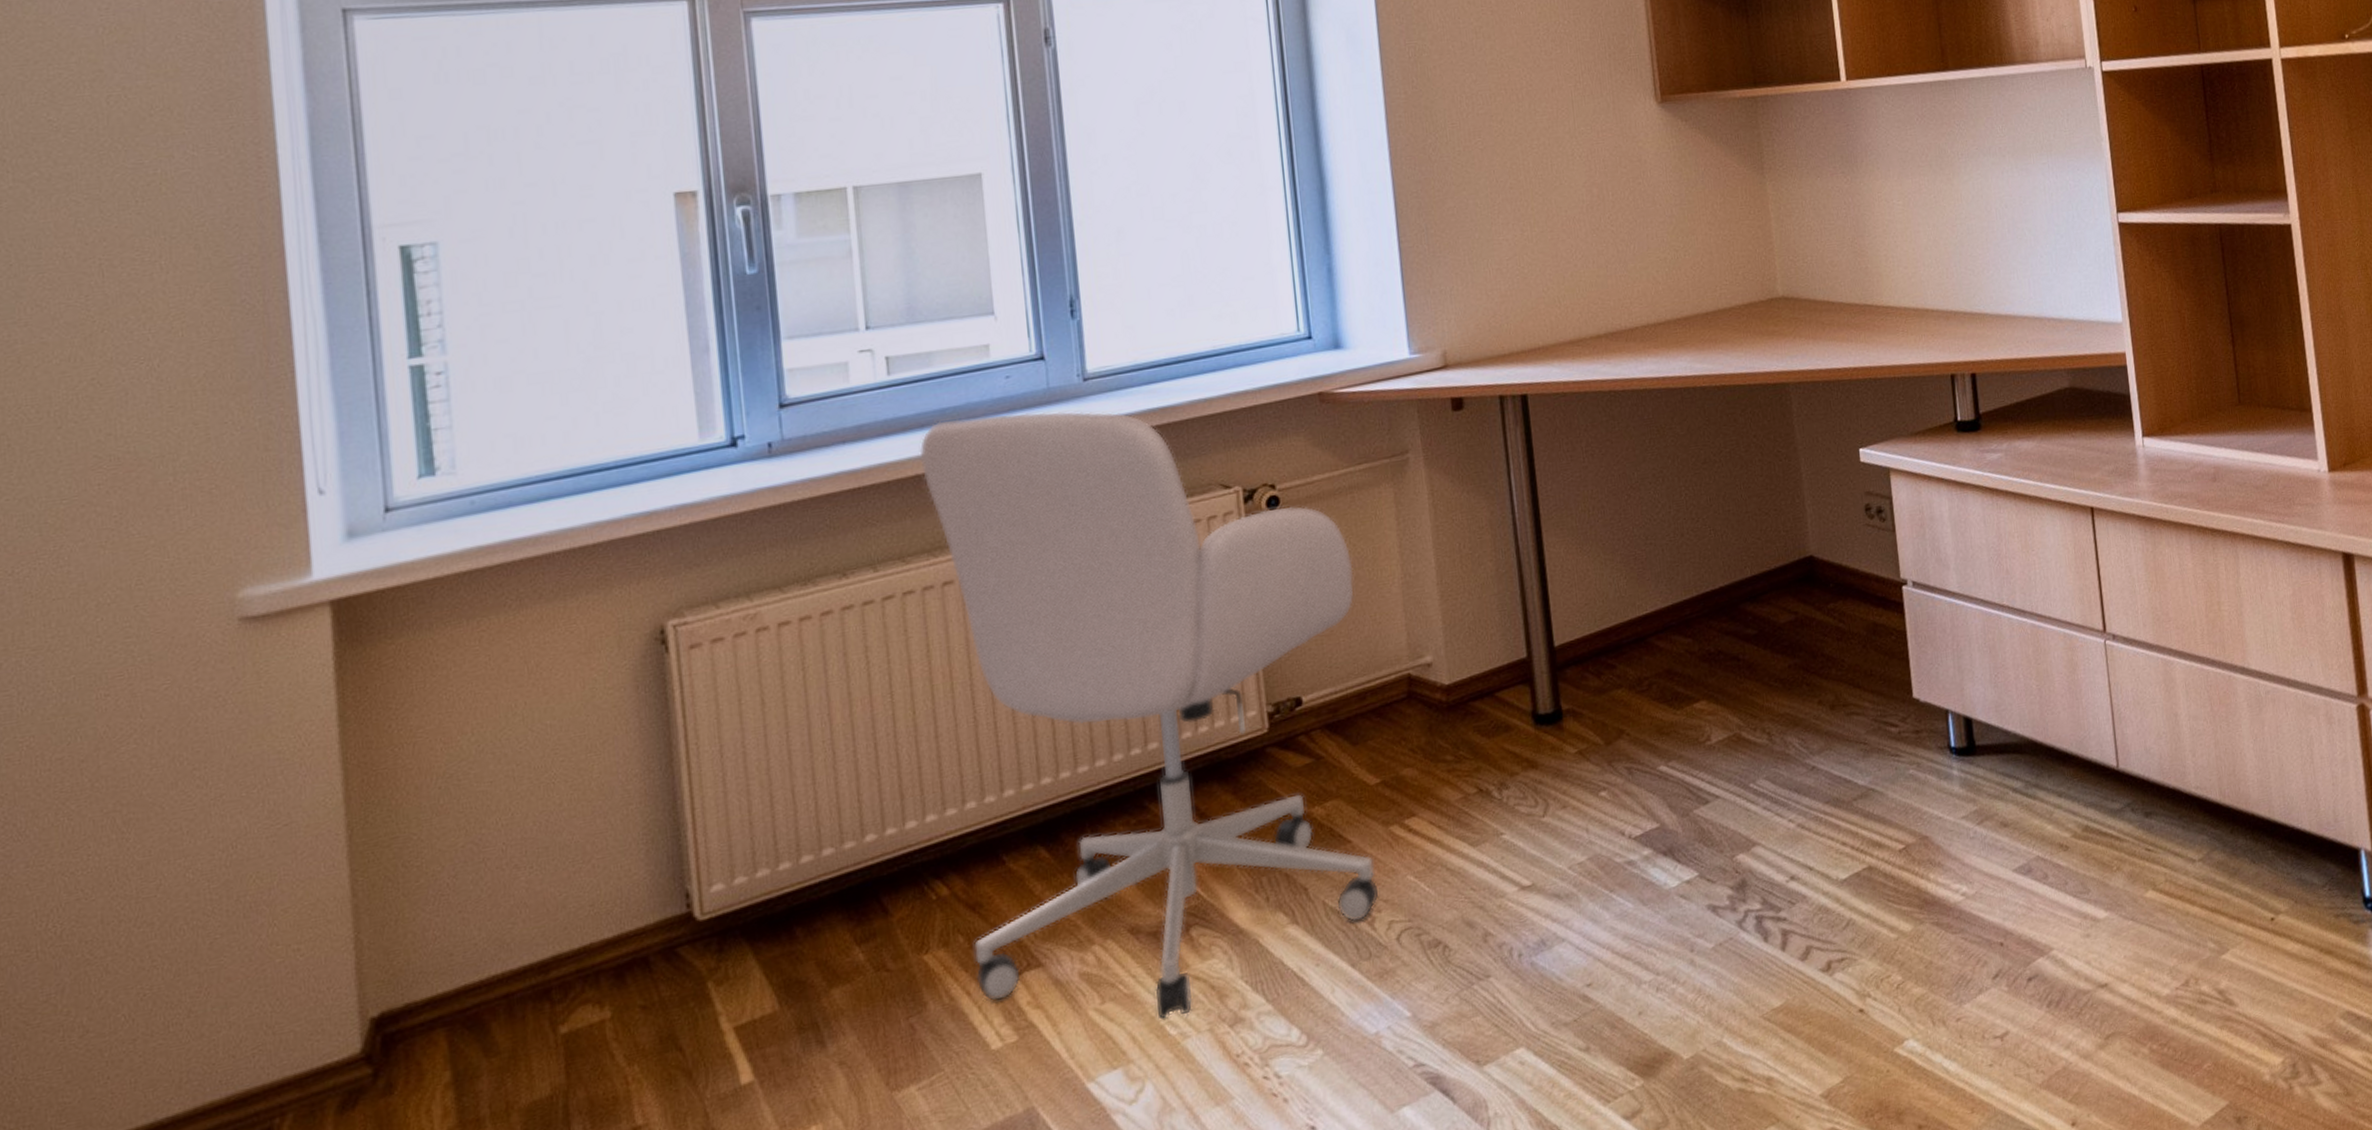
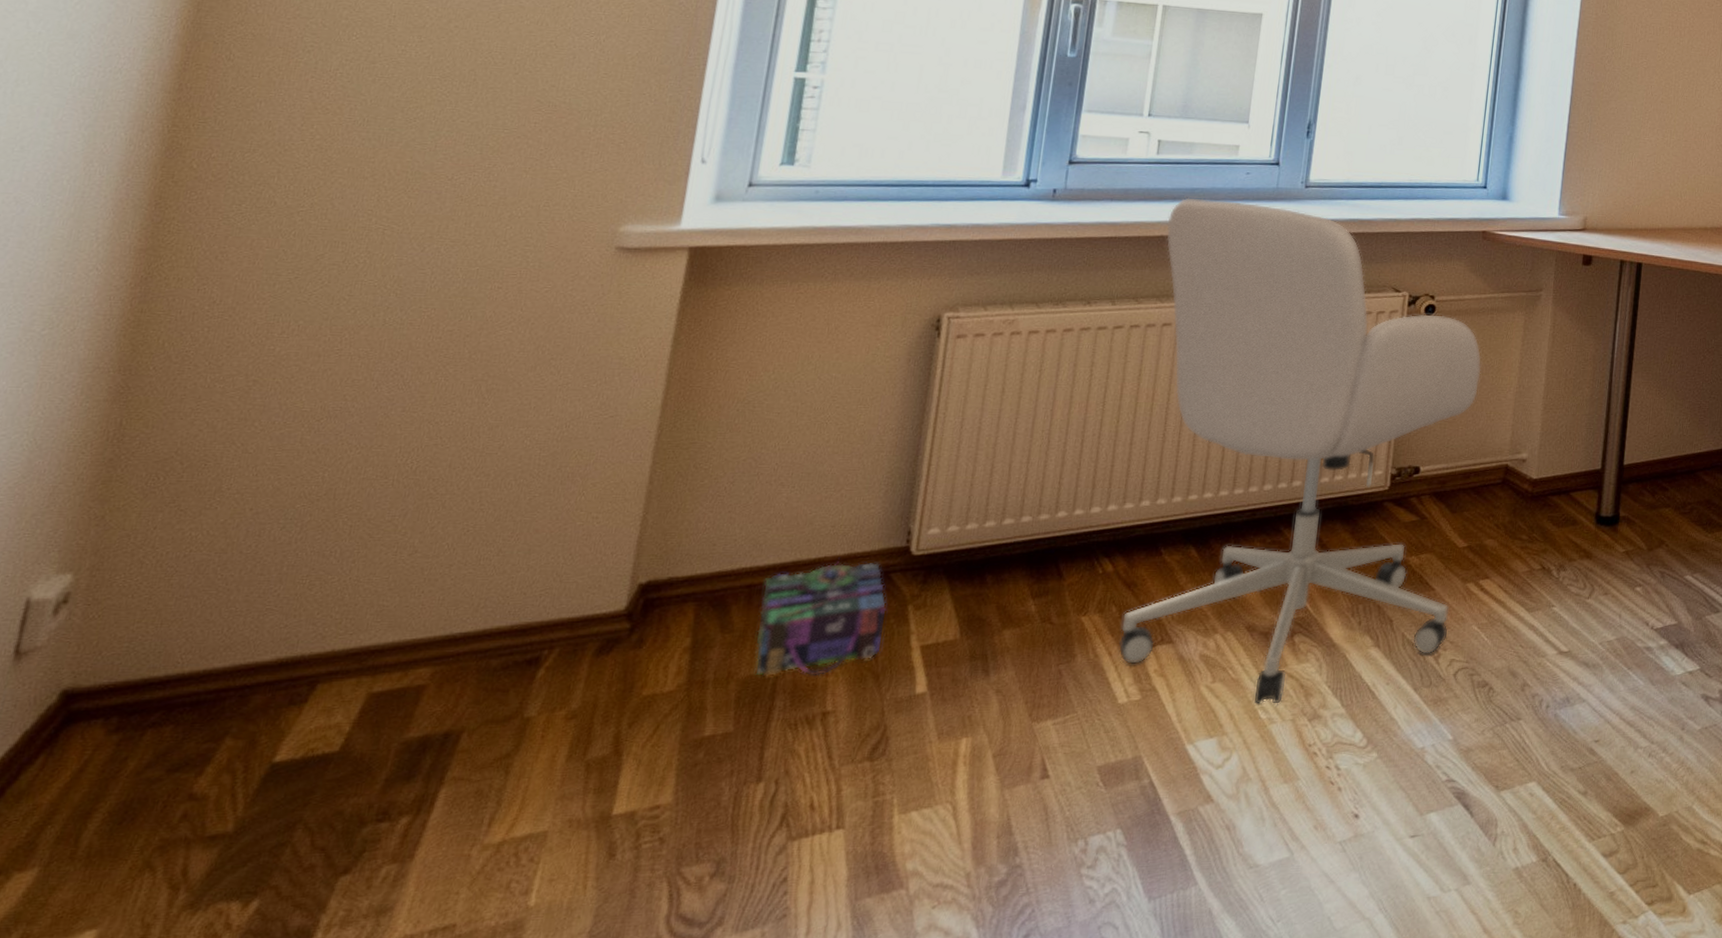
backpack: none [524,937,686,1100] -> present [756,556,887,677]

